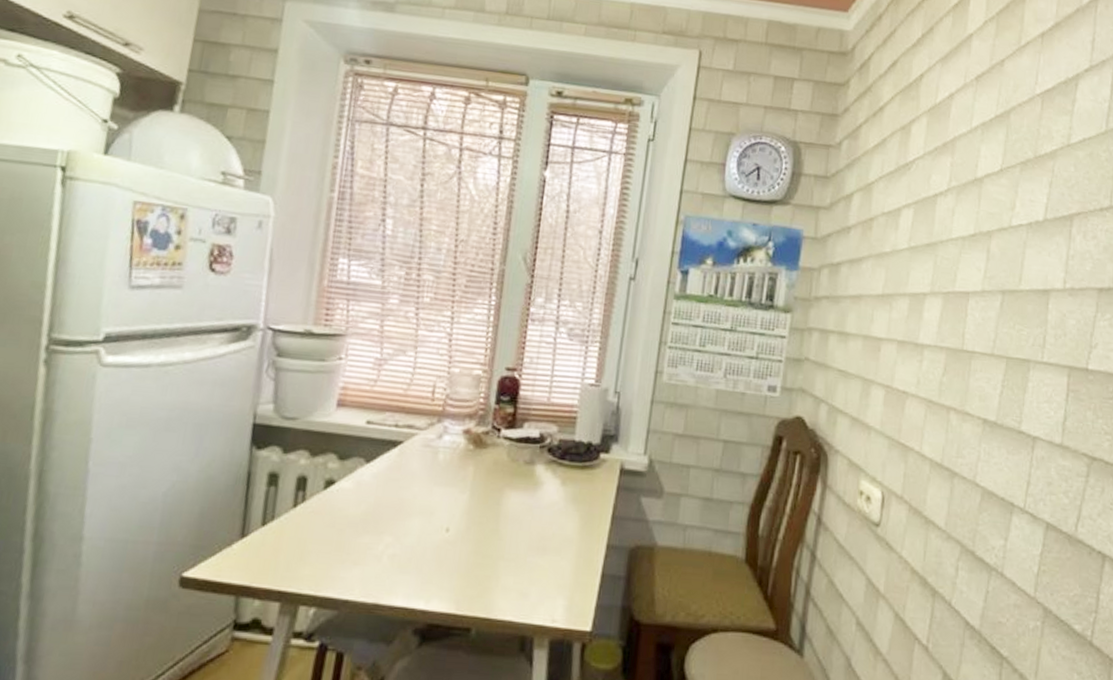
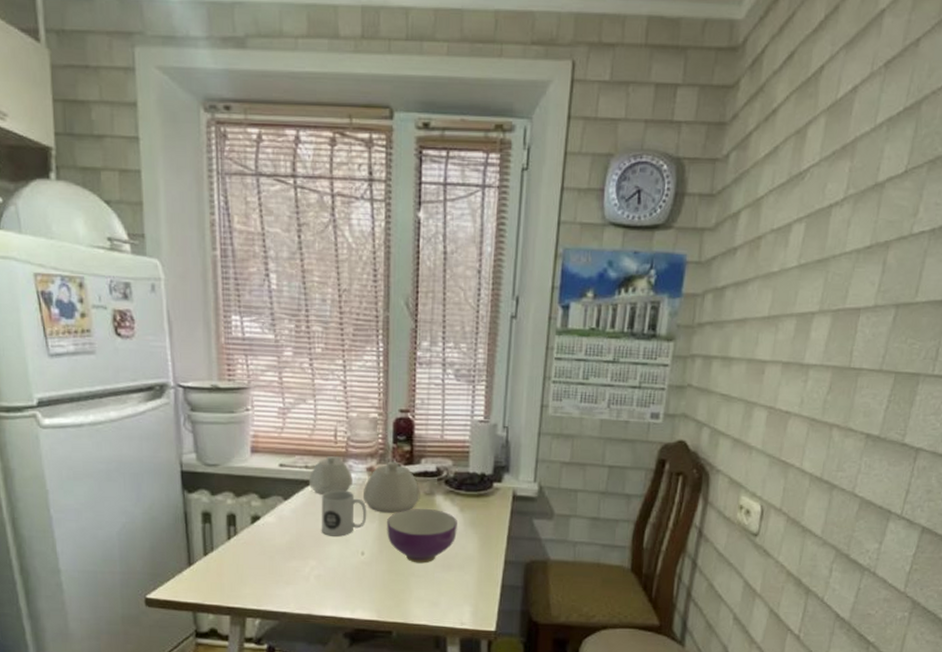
teapot: none [396,415,447,458] -> present [308,456,352,495]
mug: none [403,453,459,509] -> present [321,490,367,537]
sugar bowl: none [455,423,520,483] -> present [362,461,420,513]
bowl: none [477,479,558,545] -> present [387,509,457,564]

